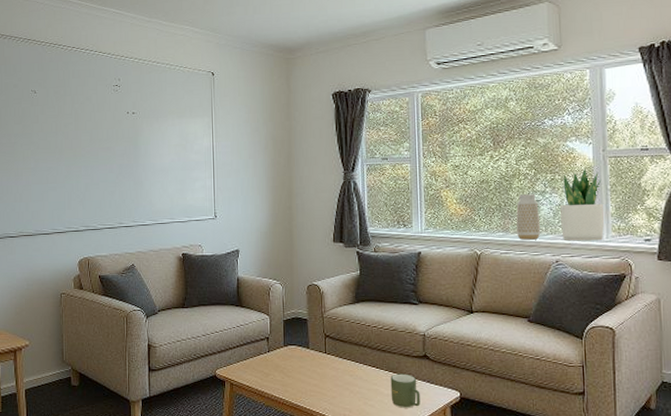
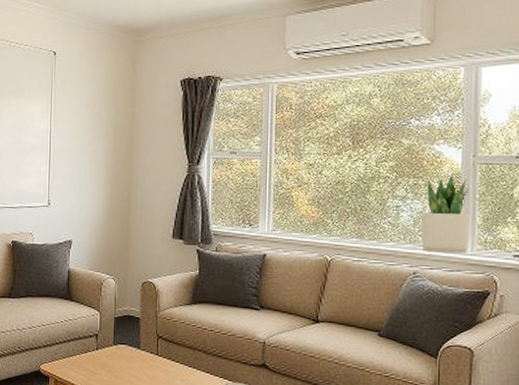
vase: present [516,194,541,240] -> none [372,199,399,248]

